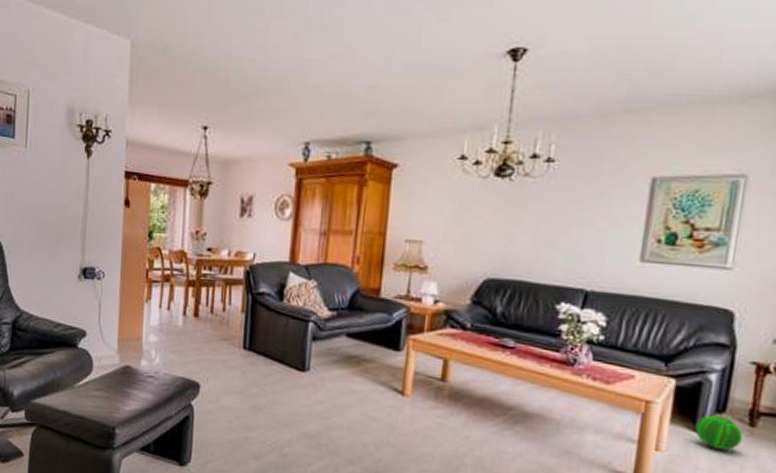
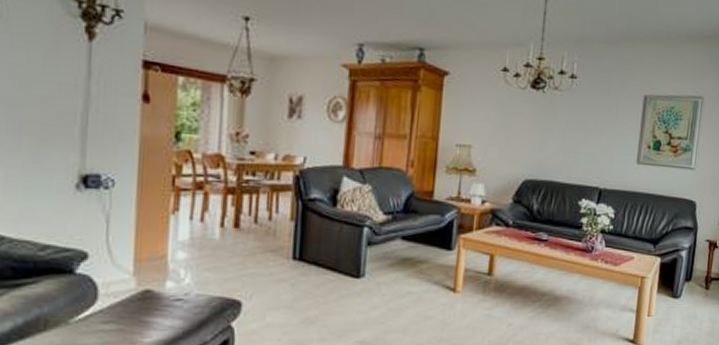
ball: present [695,414,743,451] -> none [673,282,702,311]

